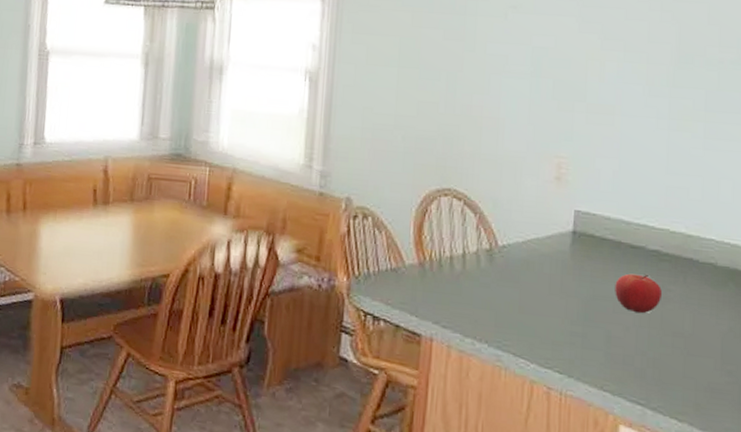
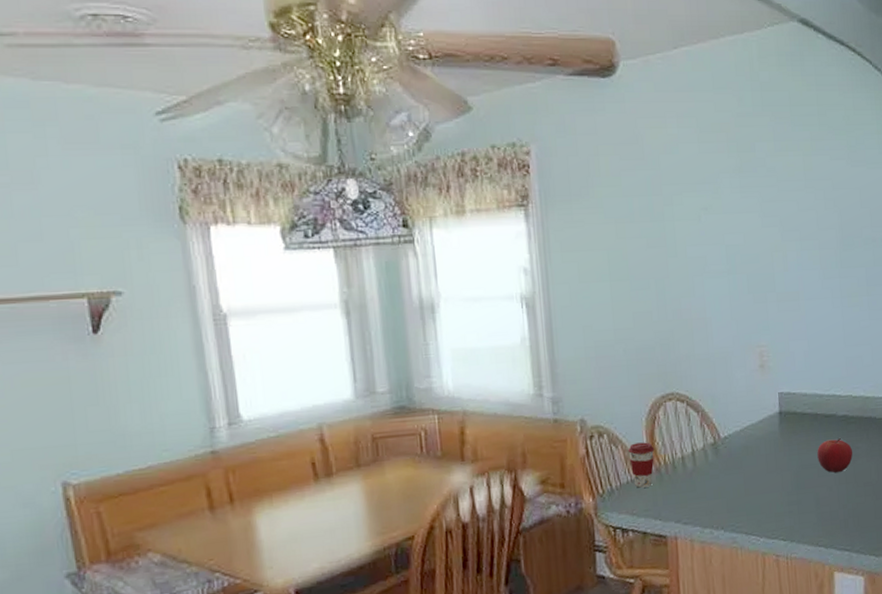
coffee cup: none [391,232,421,280] -> present [627,442,655,488]

